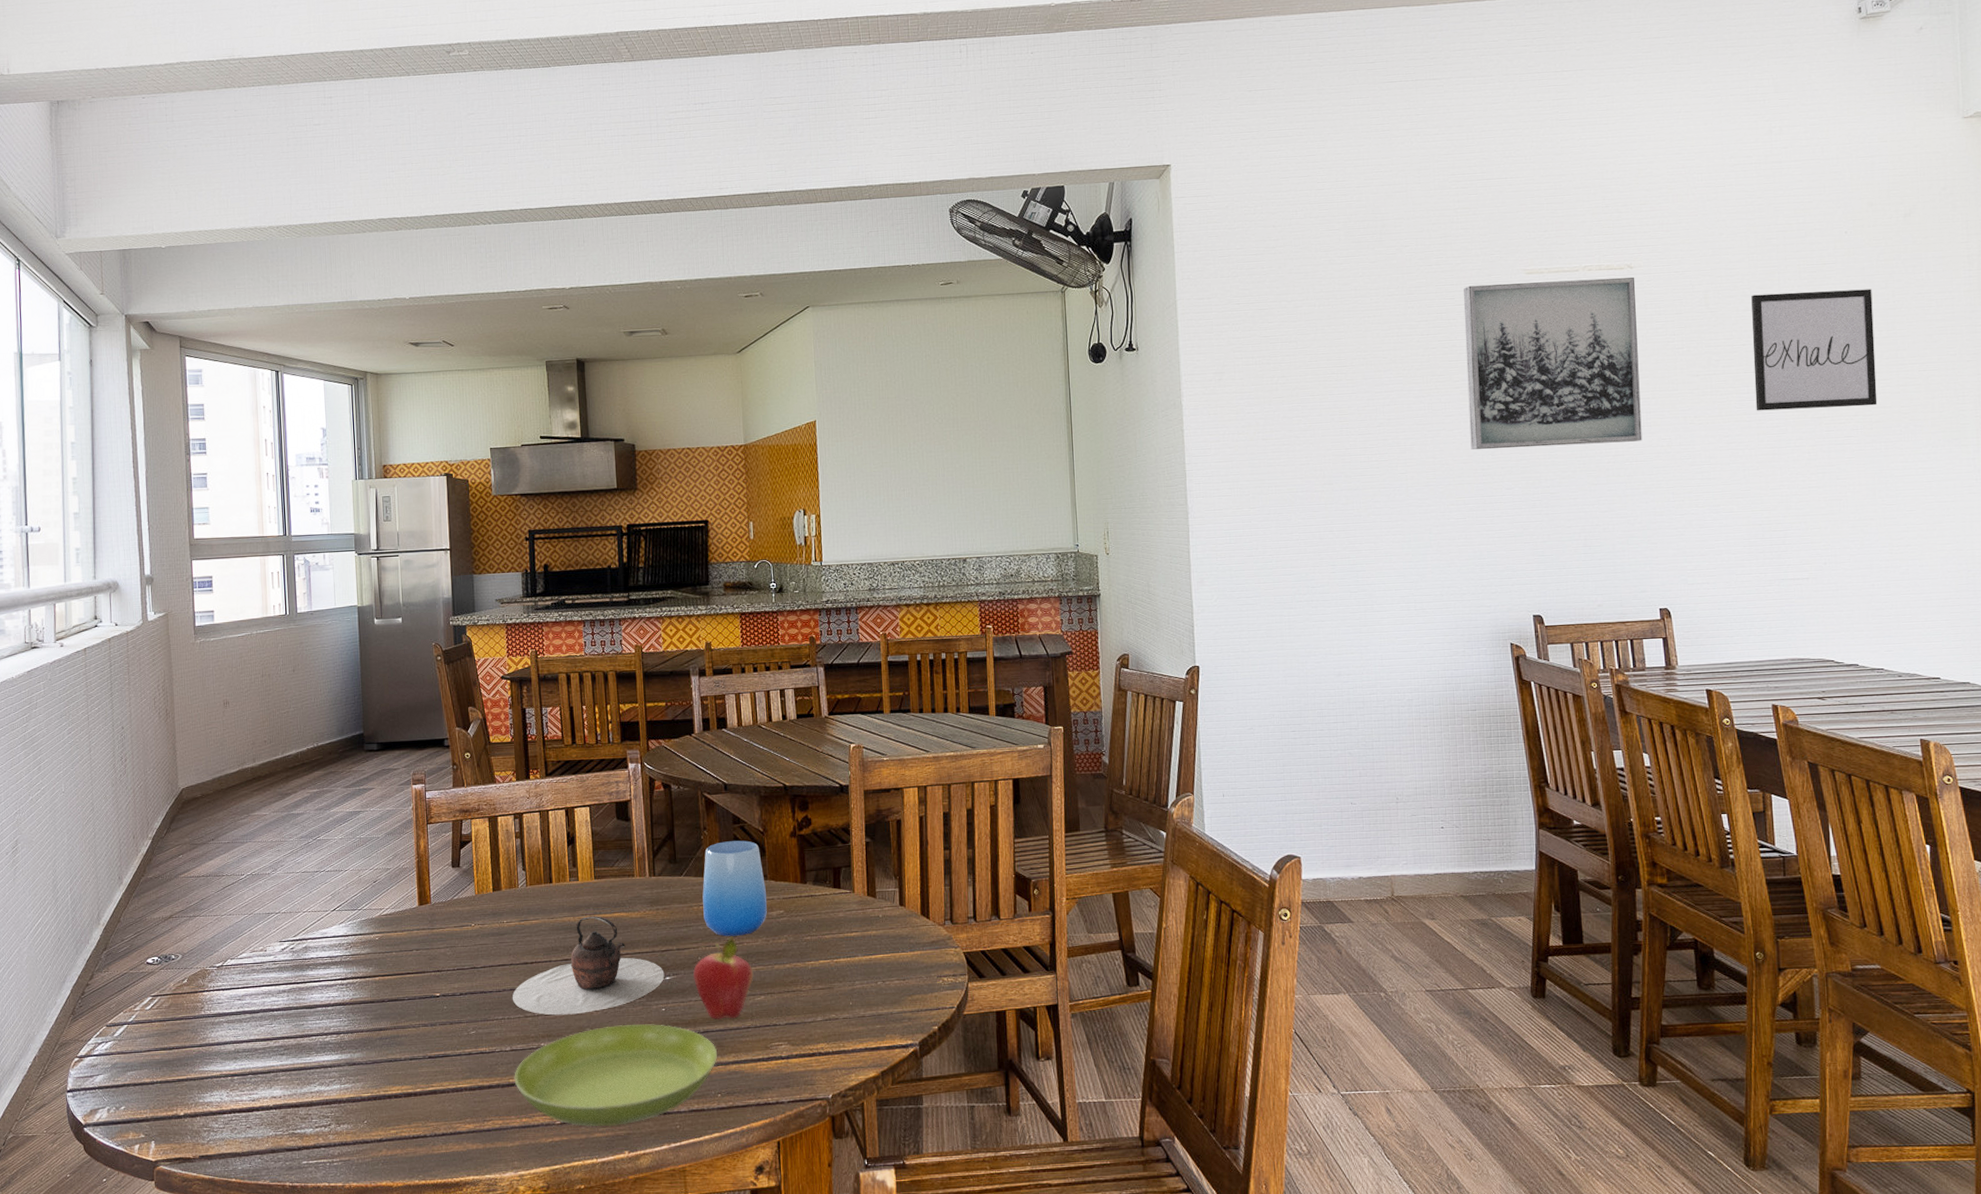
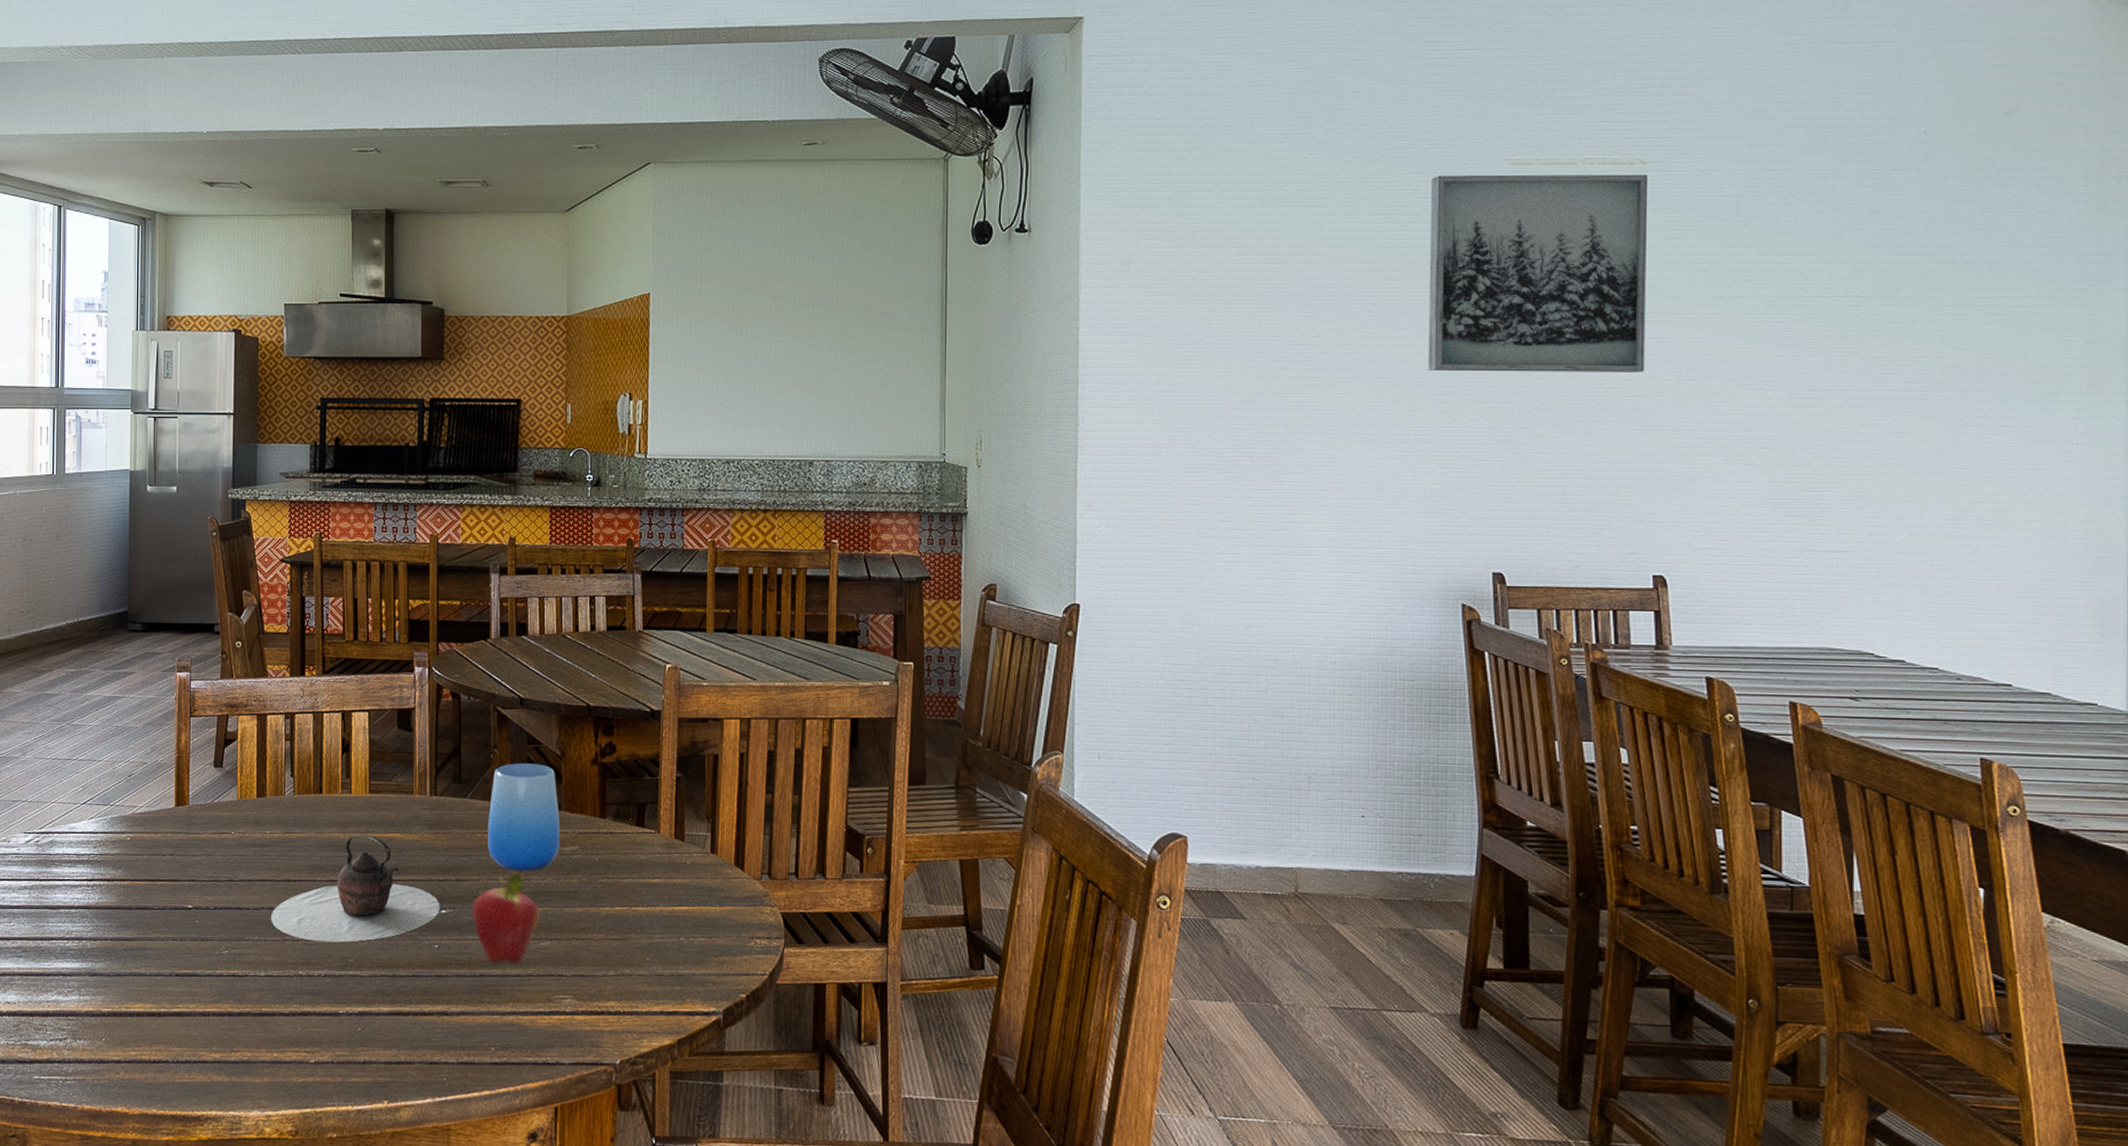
saucer: present [514,1024,718,1127] -> none [267,958,494,1072]
wall art: present [1751,289,1878,411] -> none [1793,202,1954,346]

